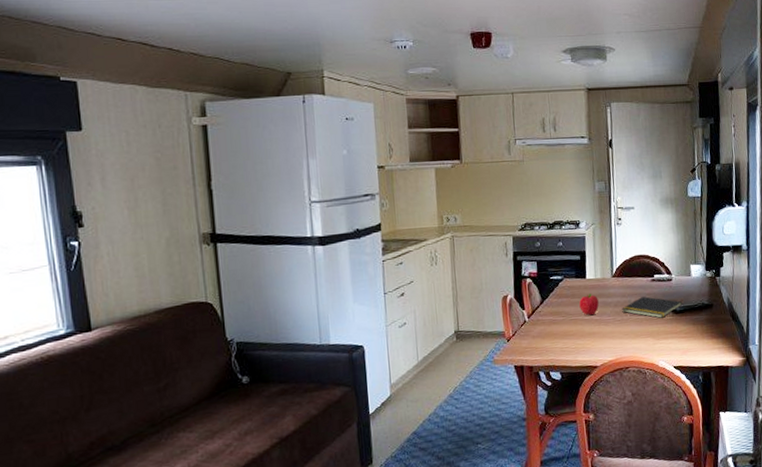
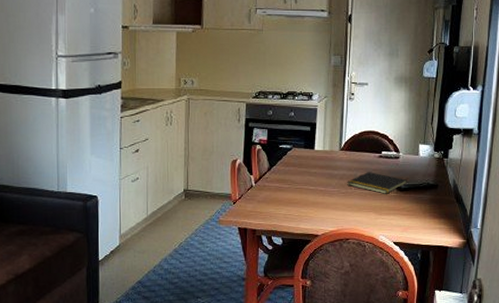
fruit: present [579,293,599,316] -> none [306,164,325,186]

